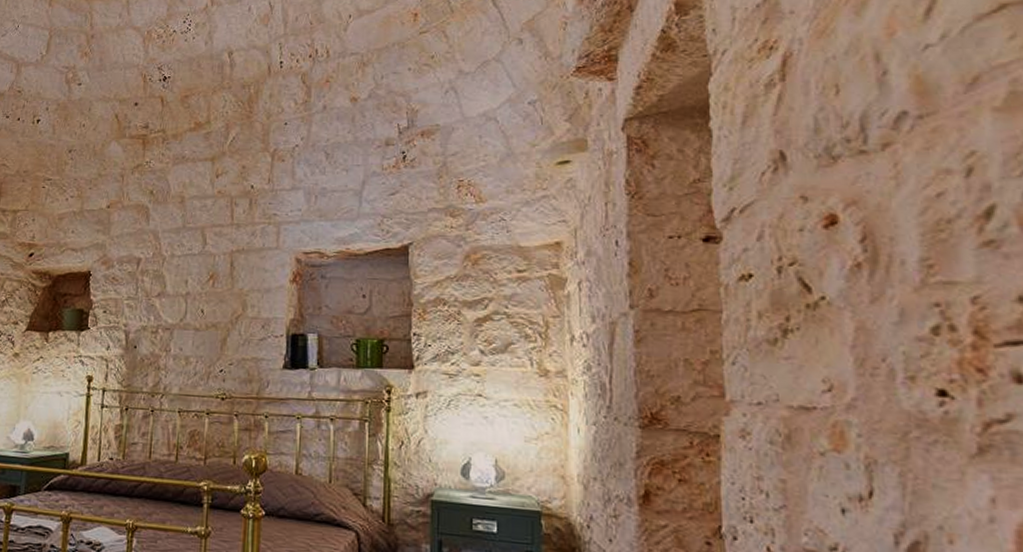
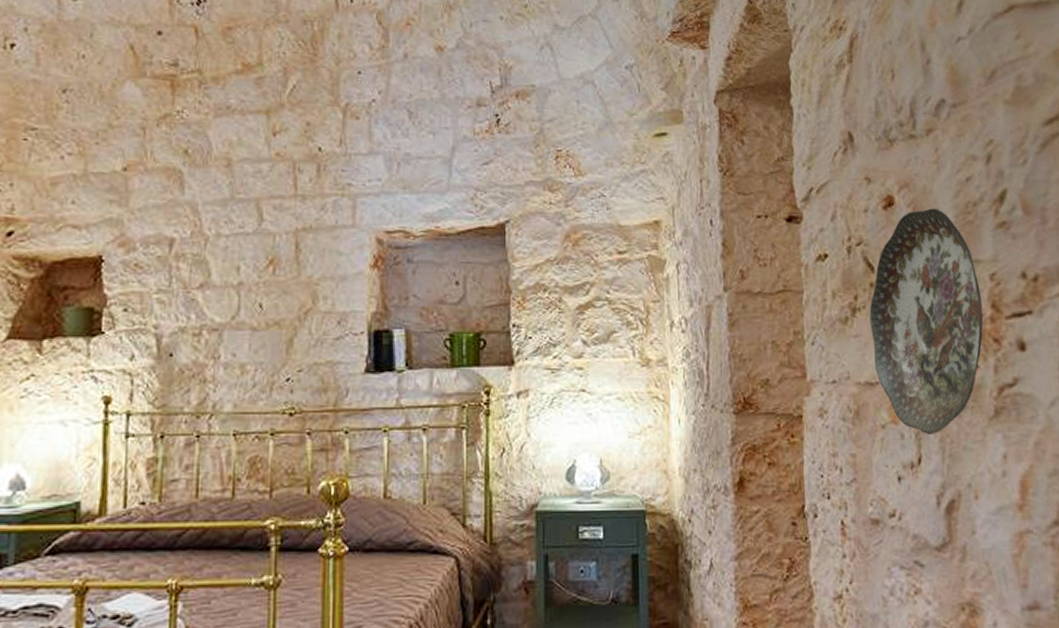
decorative plate: none [805,226,962,468] -> present [869,208,984,434]

